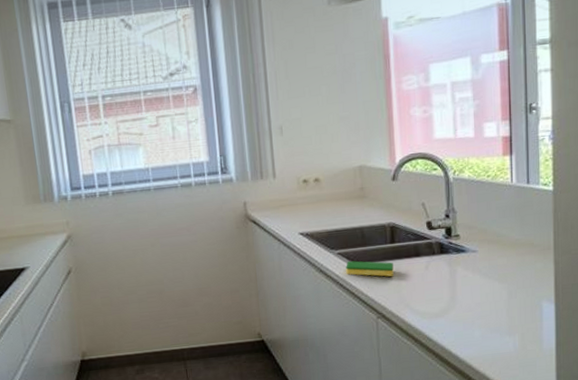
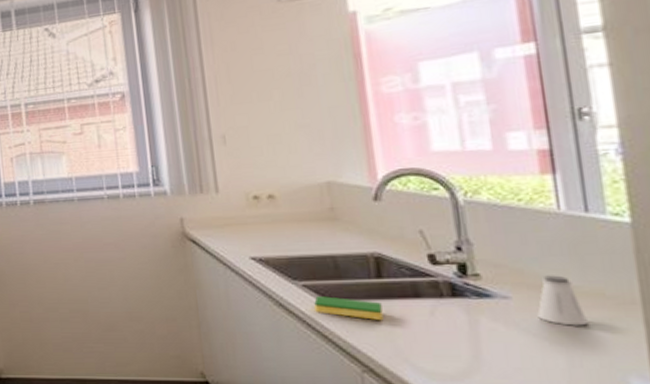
saltshaker: none [493,232,522,269] -> present [537,275,588,326]

